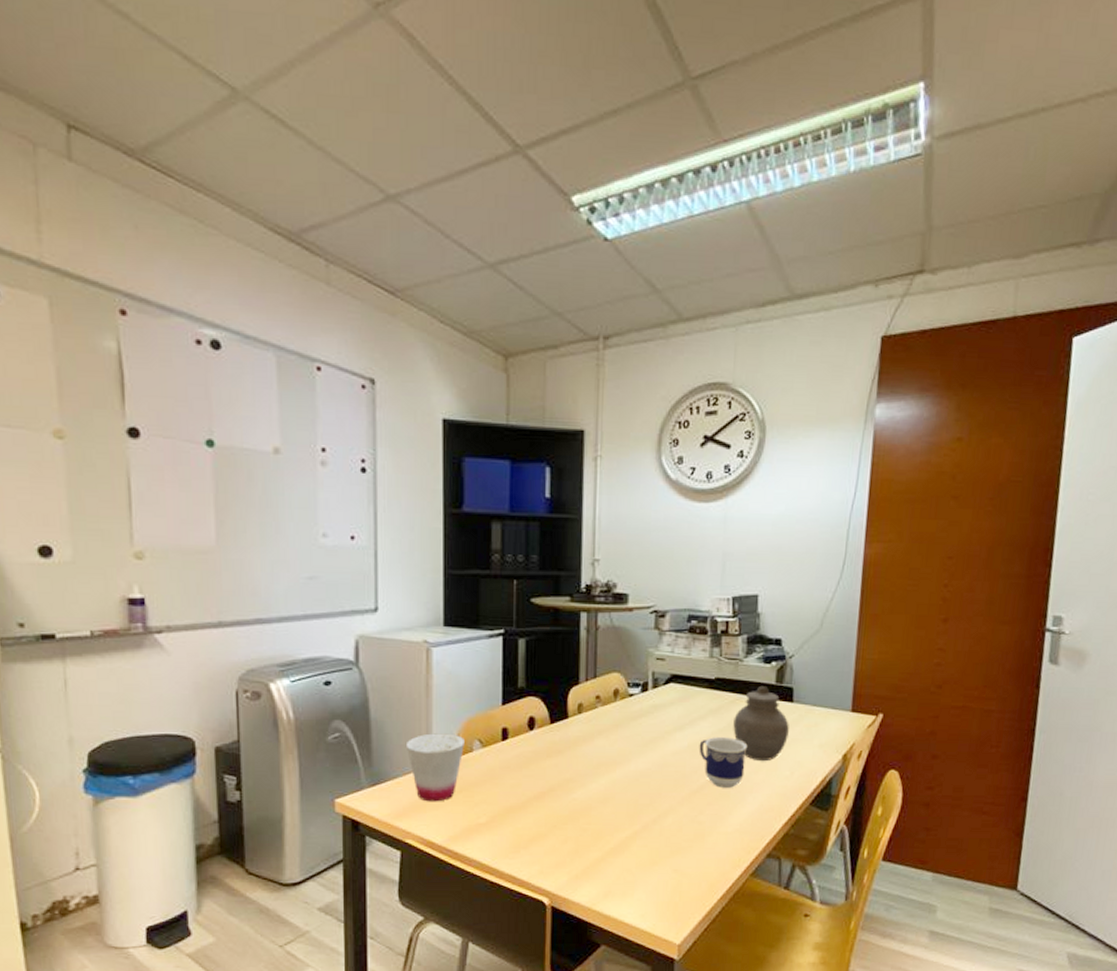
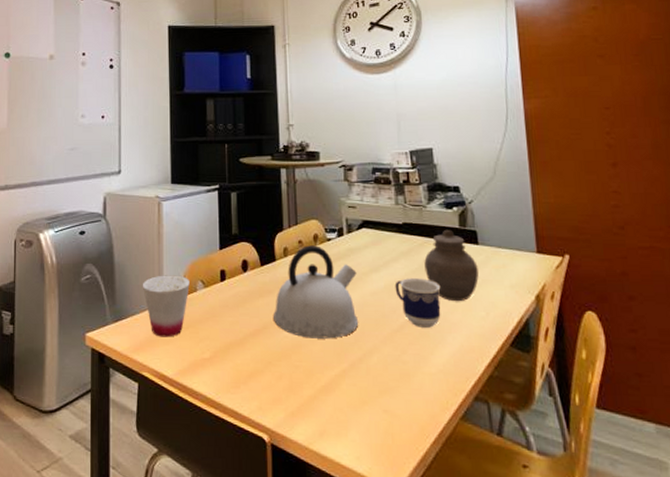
kettle: none [562,701,659,801] -> present [274,245,359,339]

